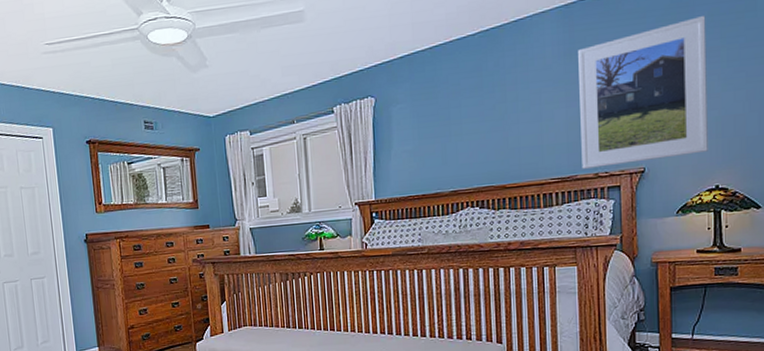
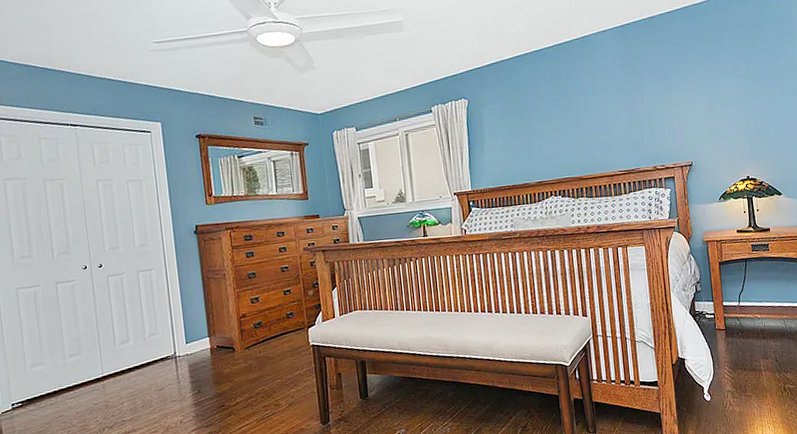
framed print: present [578,16,708,169] -> none [634,39,739,163]

